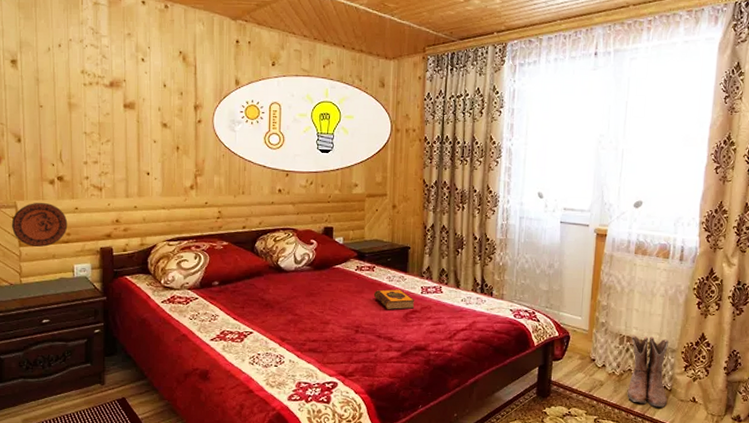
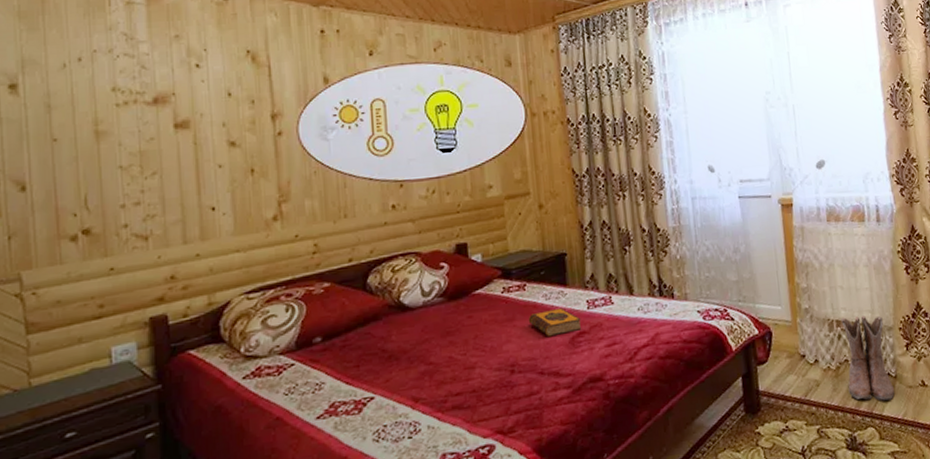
decorative plate: present [11,202,68,248] -> none [13,267,100,332]

